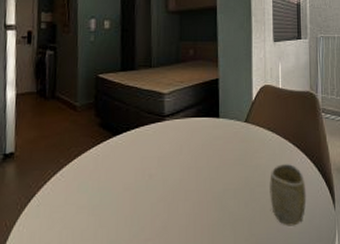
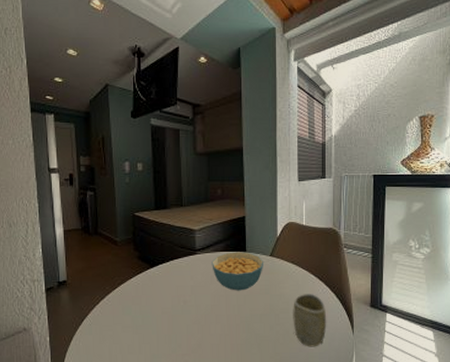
cereal bowl: none [181,117,239,162] -> present [212,252,264,291]

